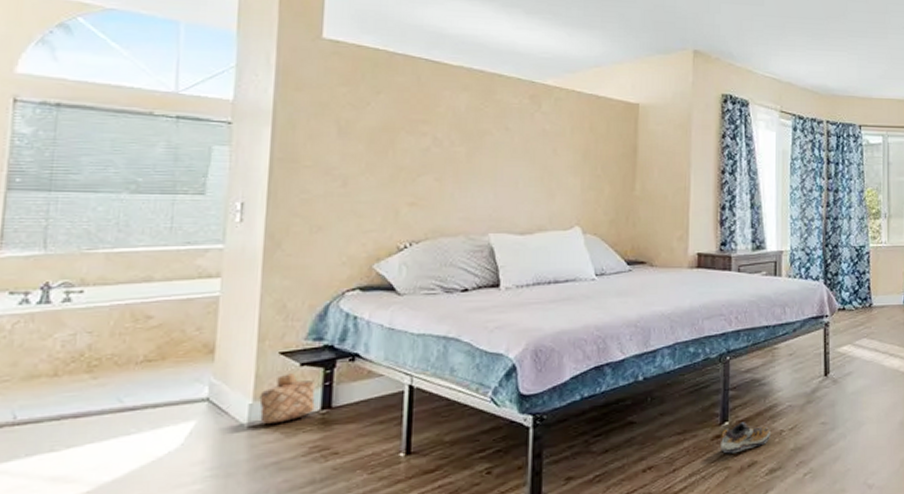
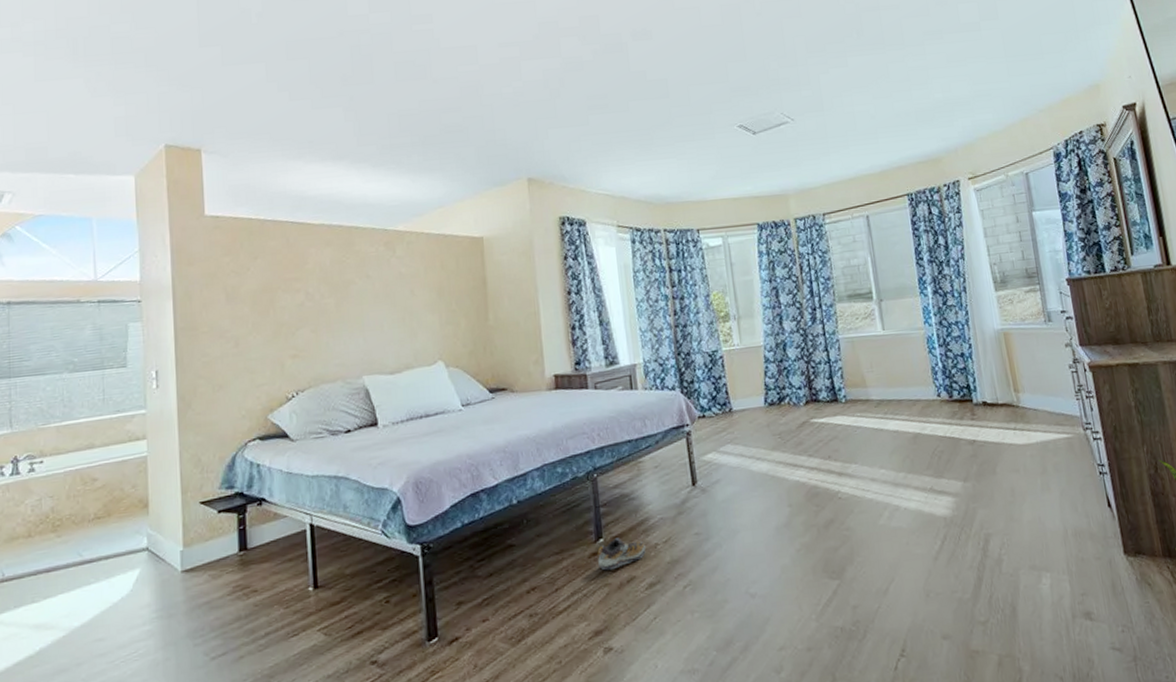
basket: present [259,373,316,424] -> none [188,520,234,568]

